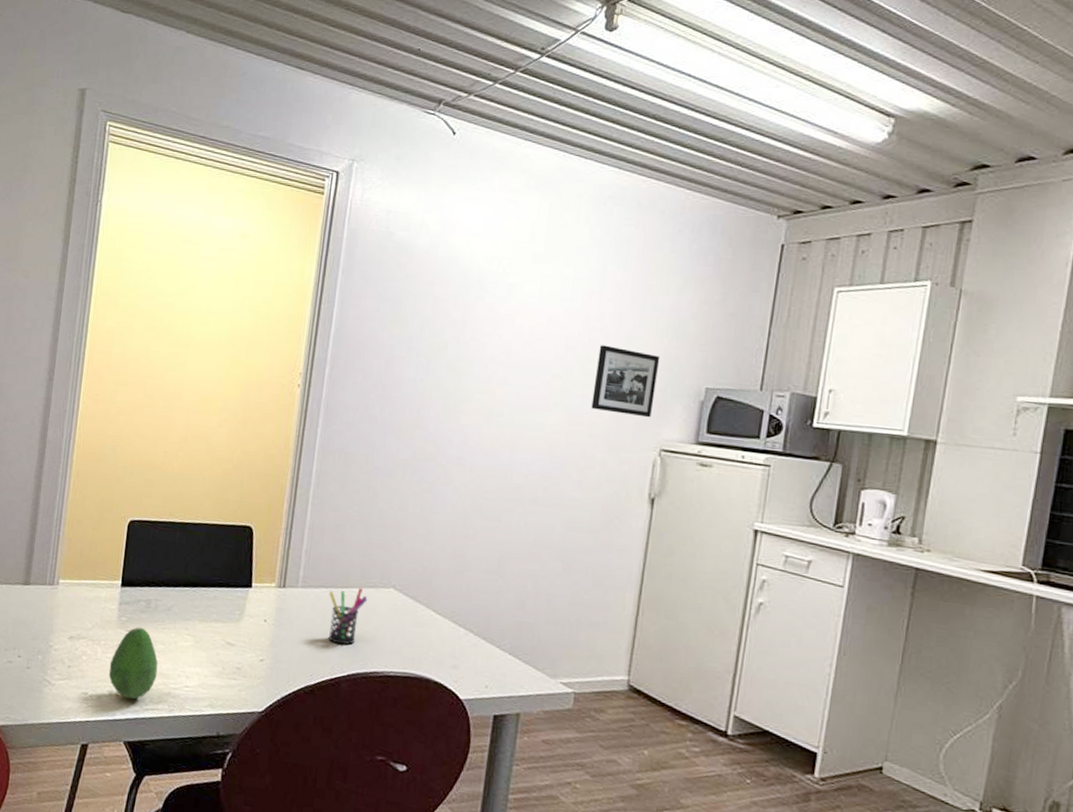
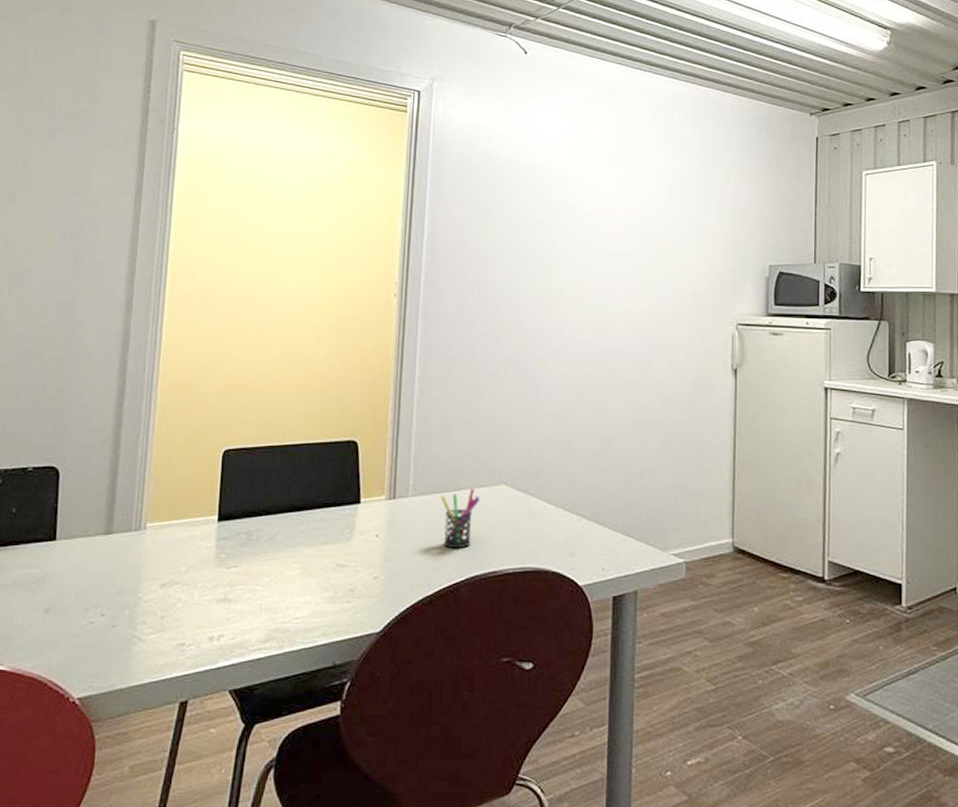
fruit: present [108,627,158,700] -> none [208,562,264,642]
picture frame: present [591,345,660,418] -> none [673,234,728,296]

